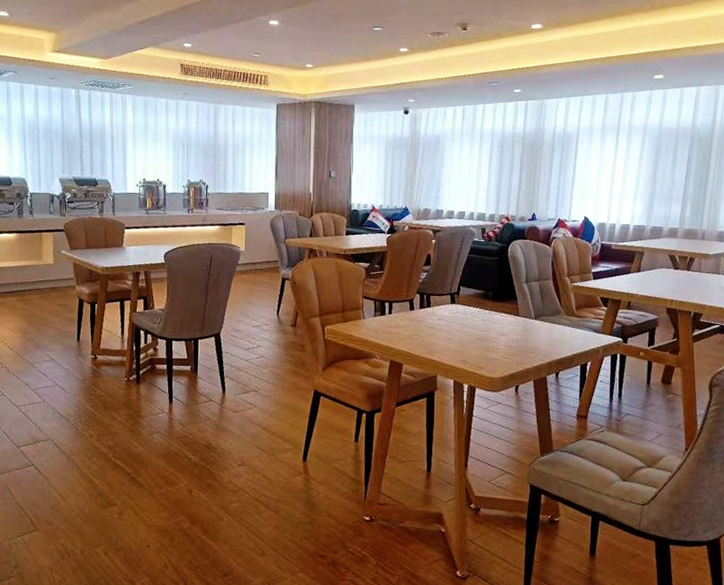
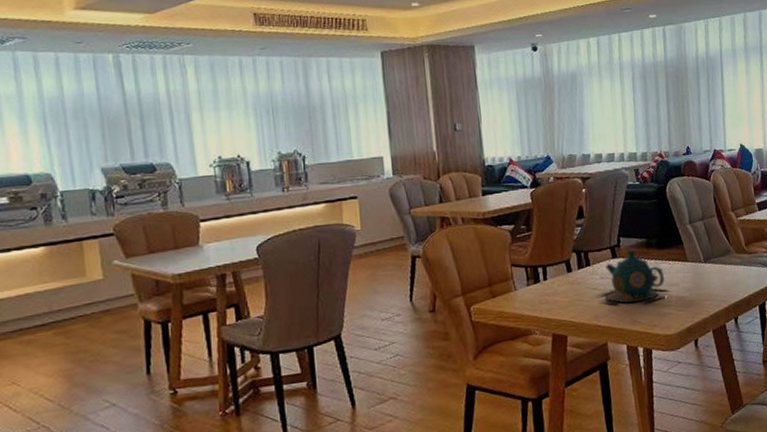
teapot: none [433,298,496,348] -> present [596,249,667,306]

